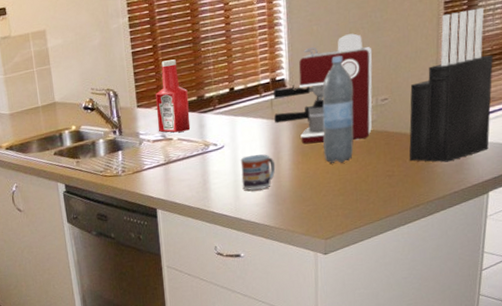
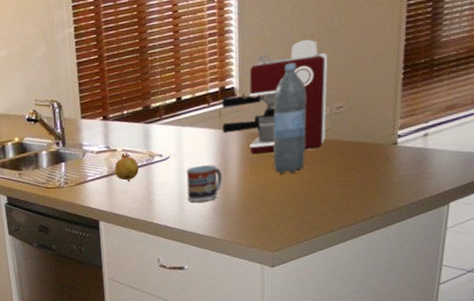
ketchup bottle: present [156,59,191,133] -> none [101,69,136,144]
fruit: none [170,142,195,171] -> present [114,153,139,183]
knife block: present [409,7,493,162] -> none [364,9,458,172]

